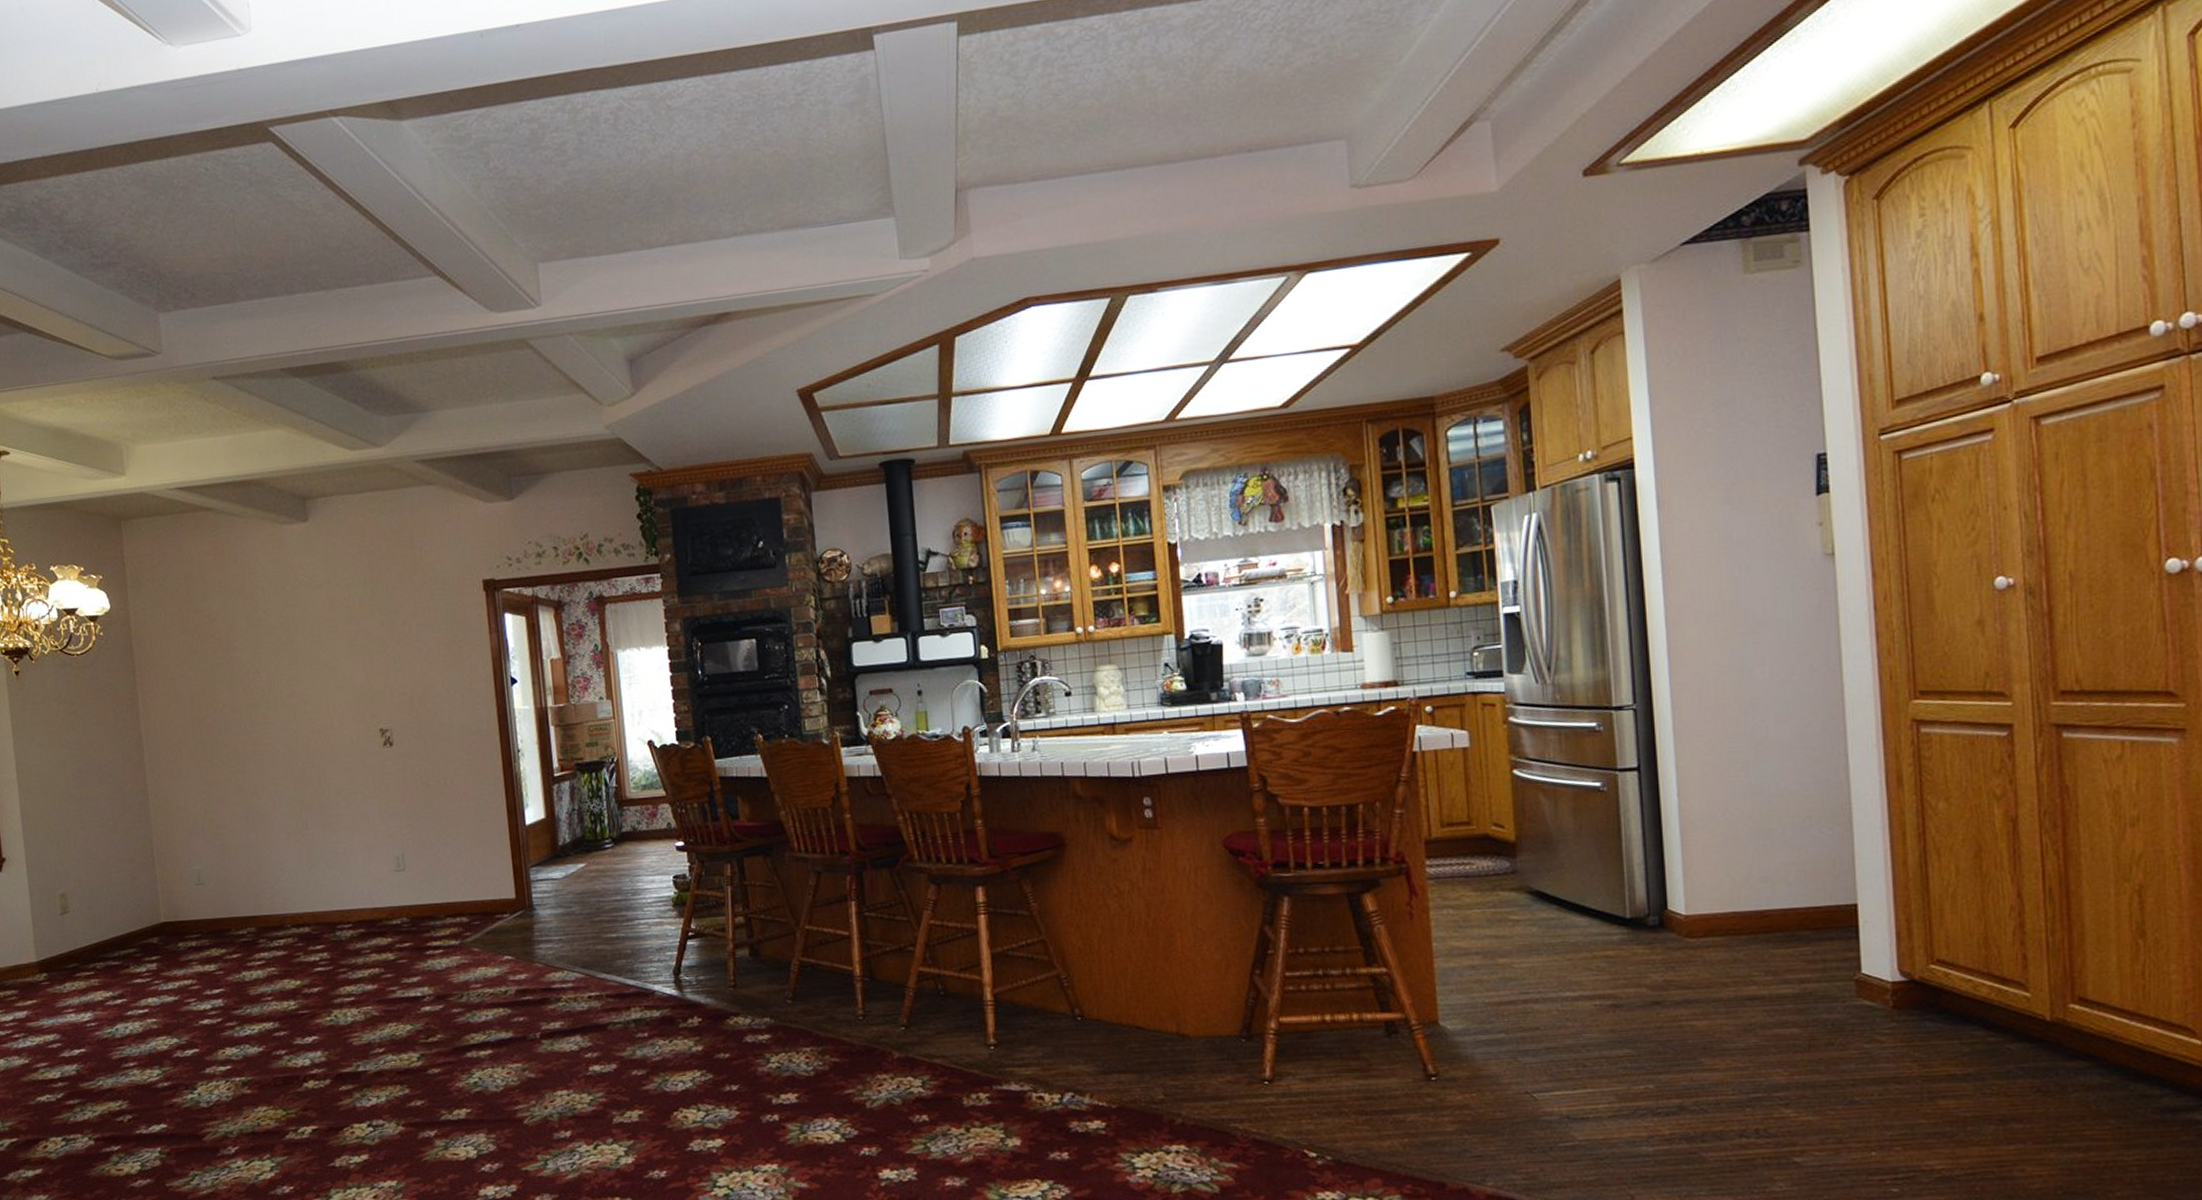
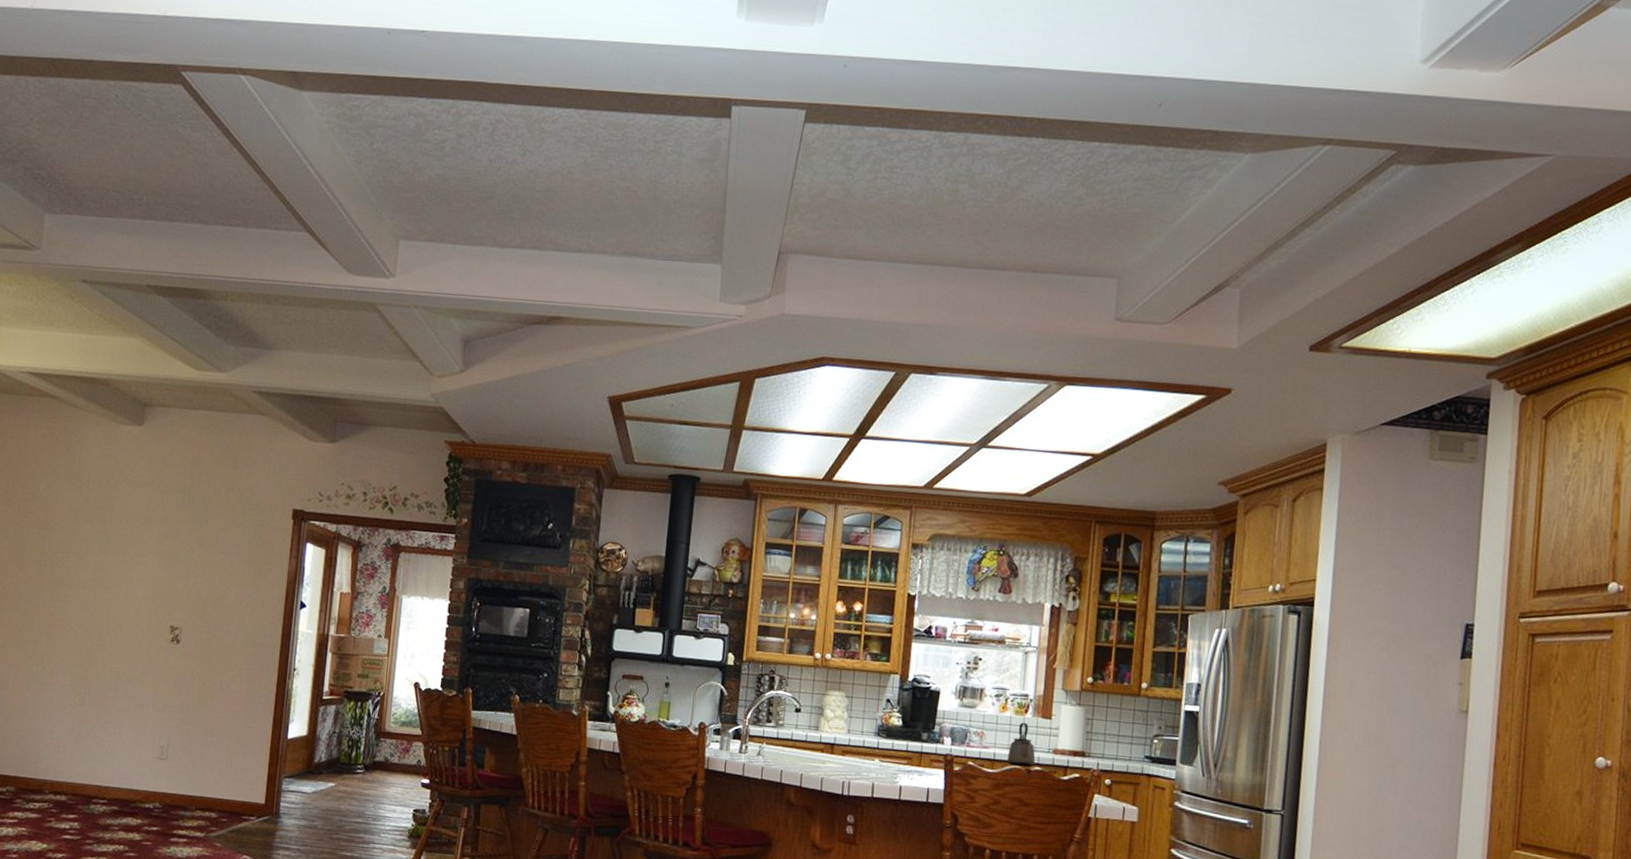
kettle: none [1310,660,1343,711] -> present [1007,722,1036,768]

